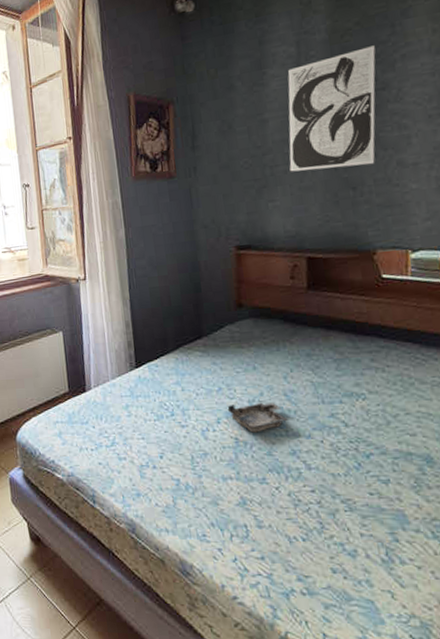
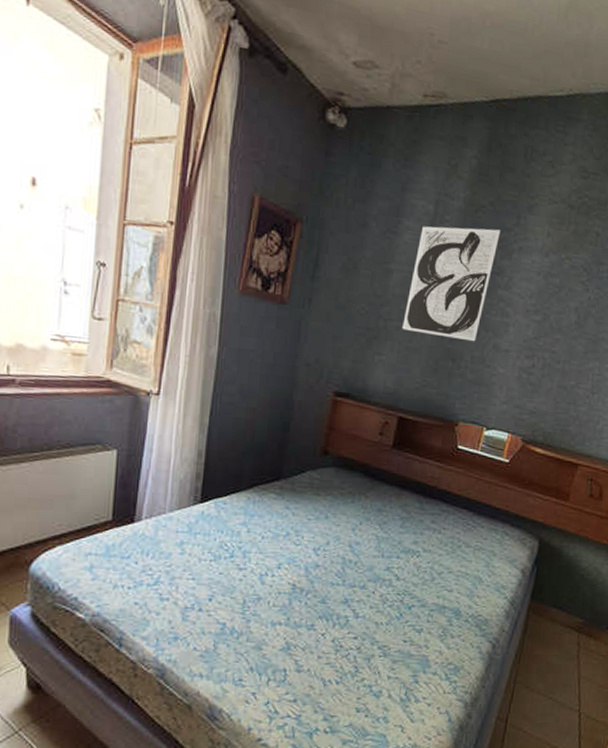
tray: present [227,402,288,433] -> none [291,551,347,580]

